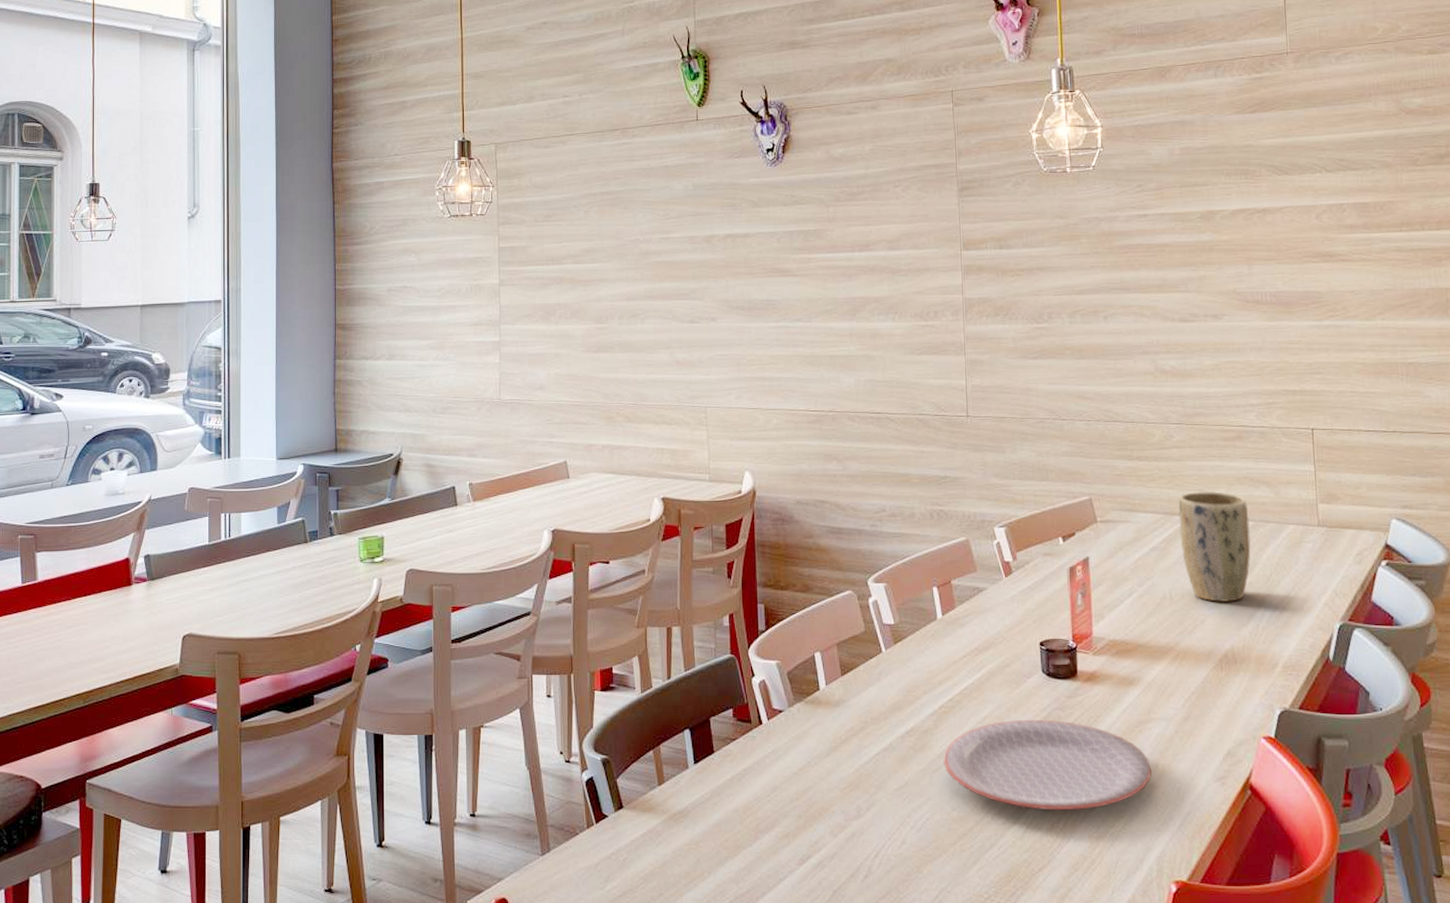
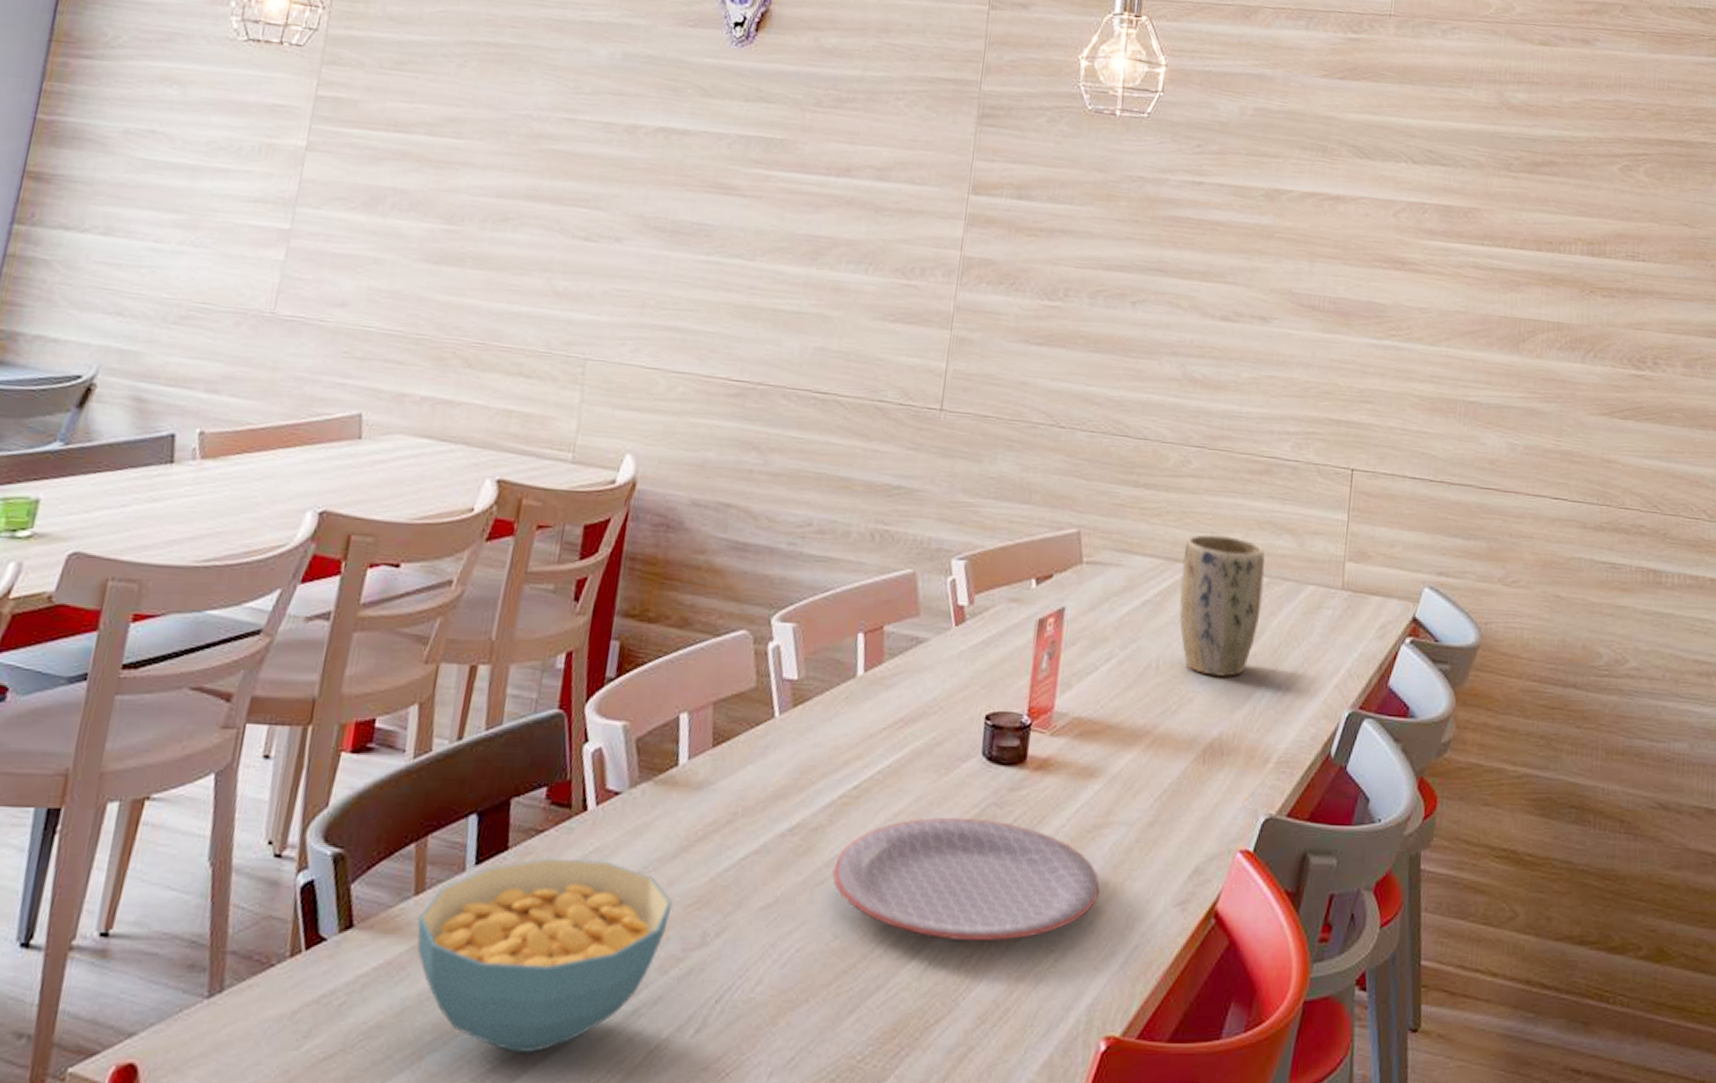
cereal bowl: none [664,758,833,893] -> present [417,858,673,1054]

